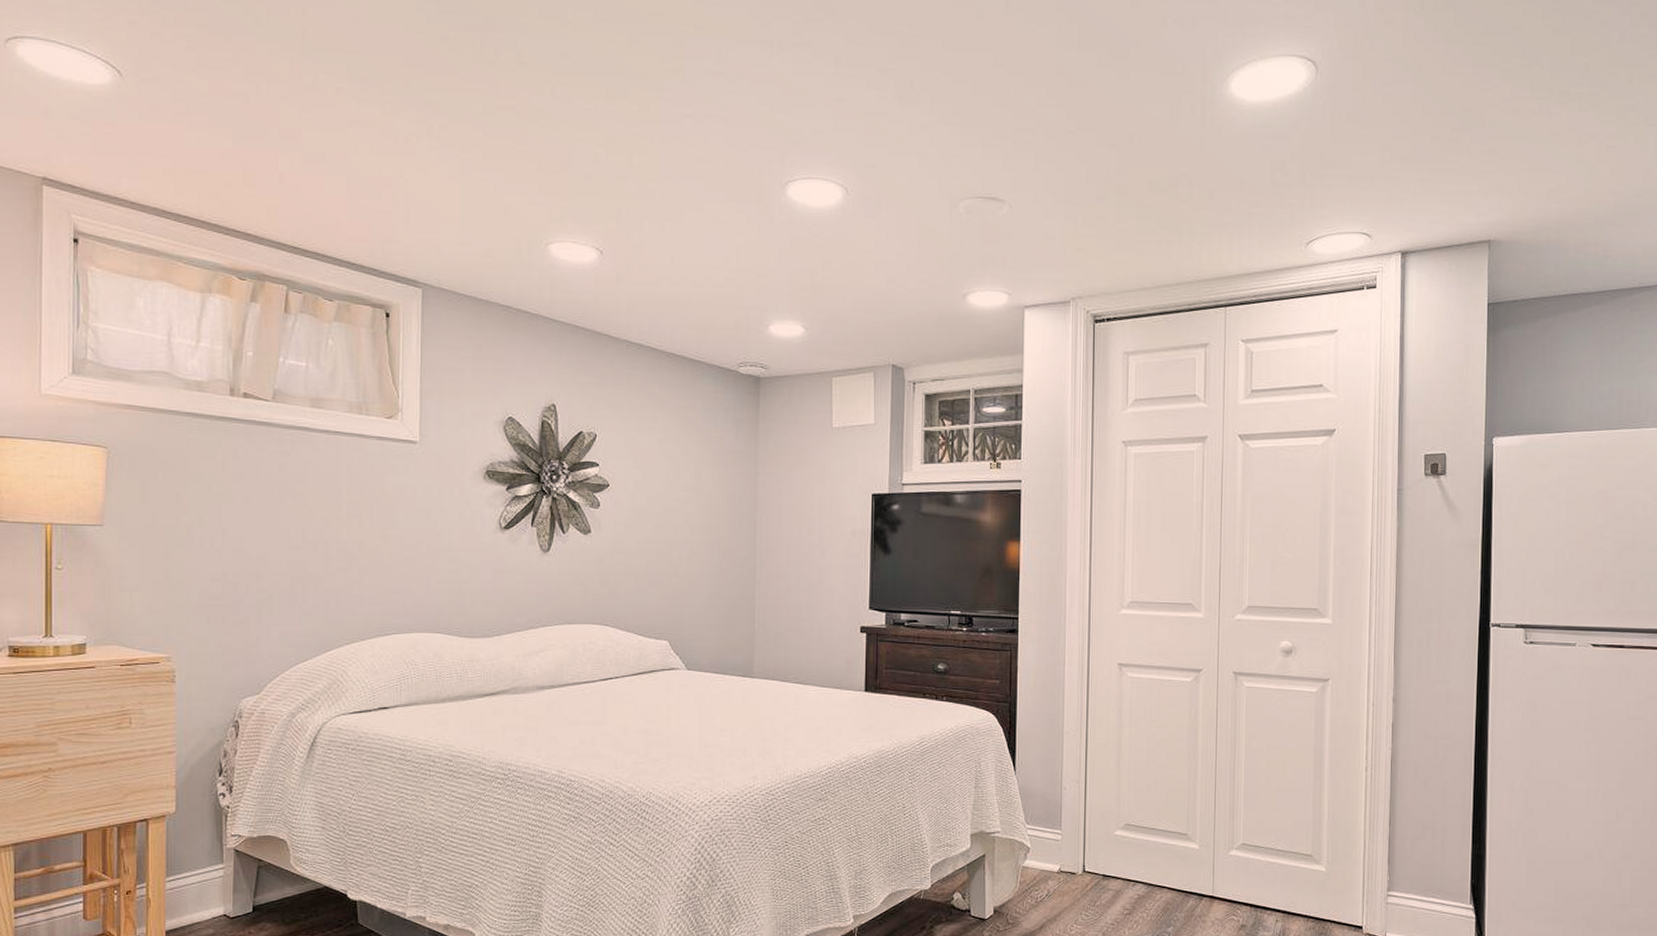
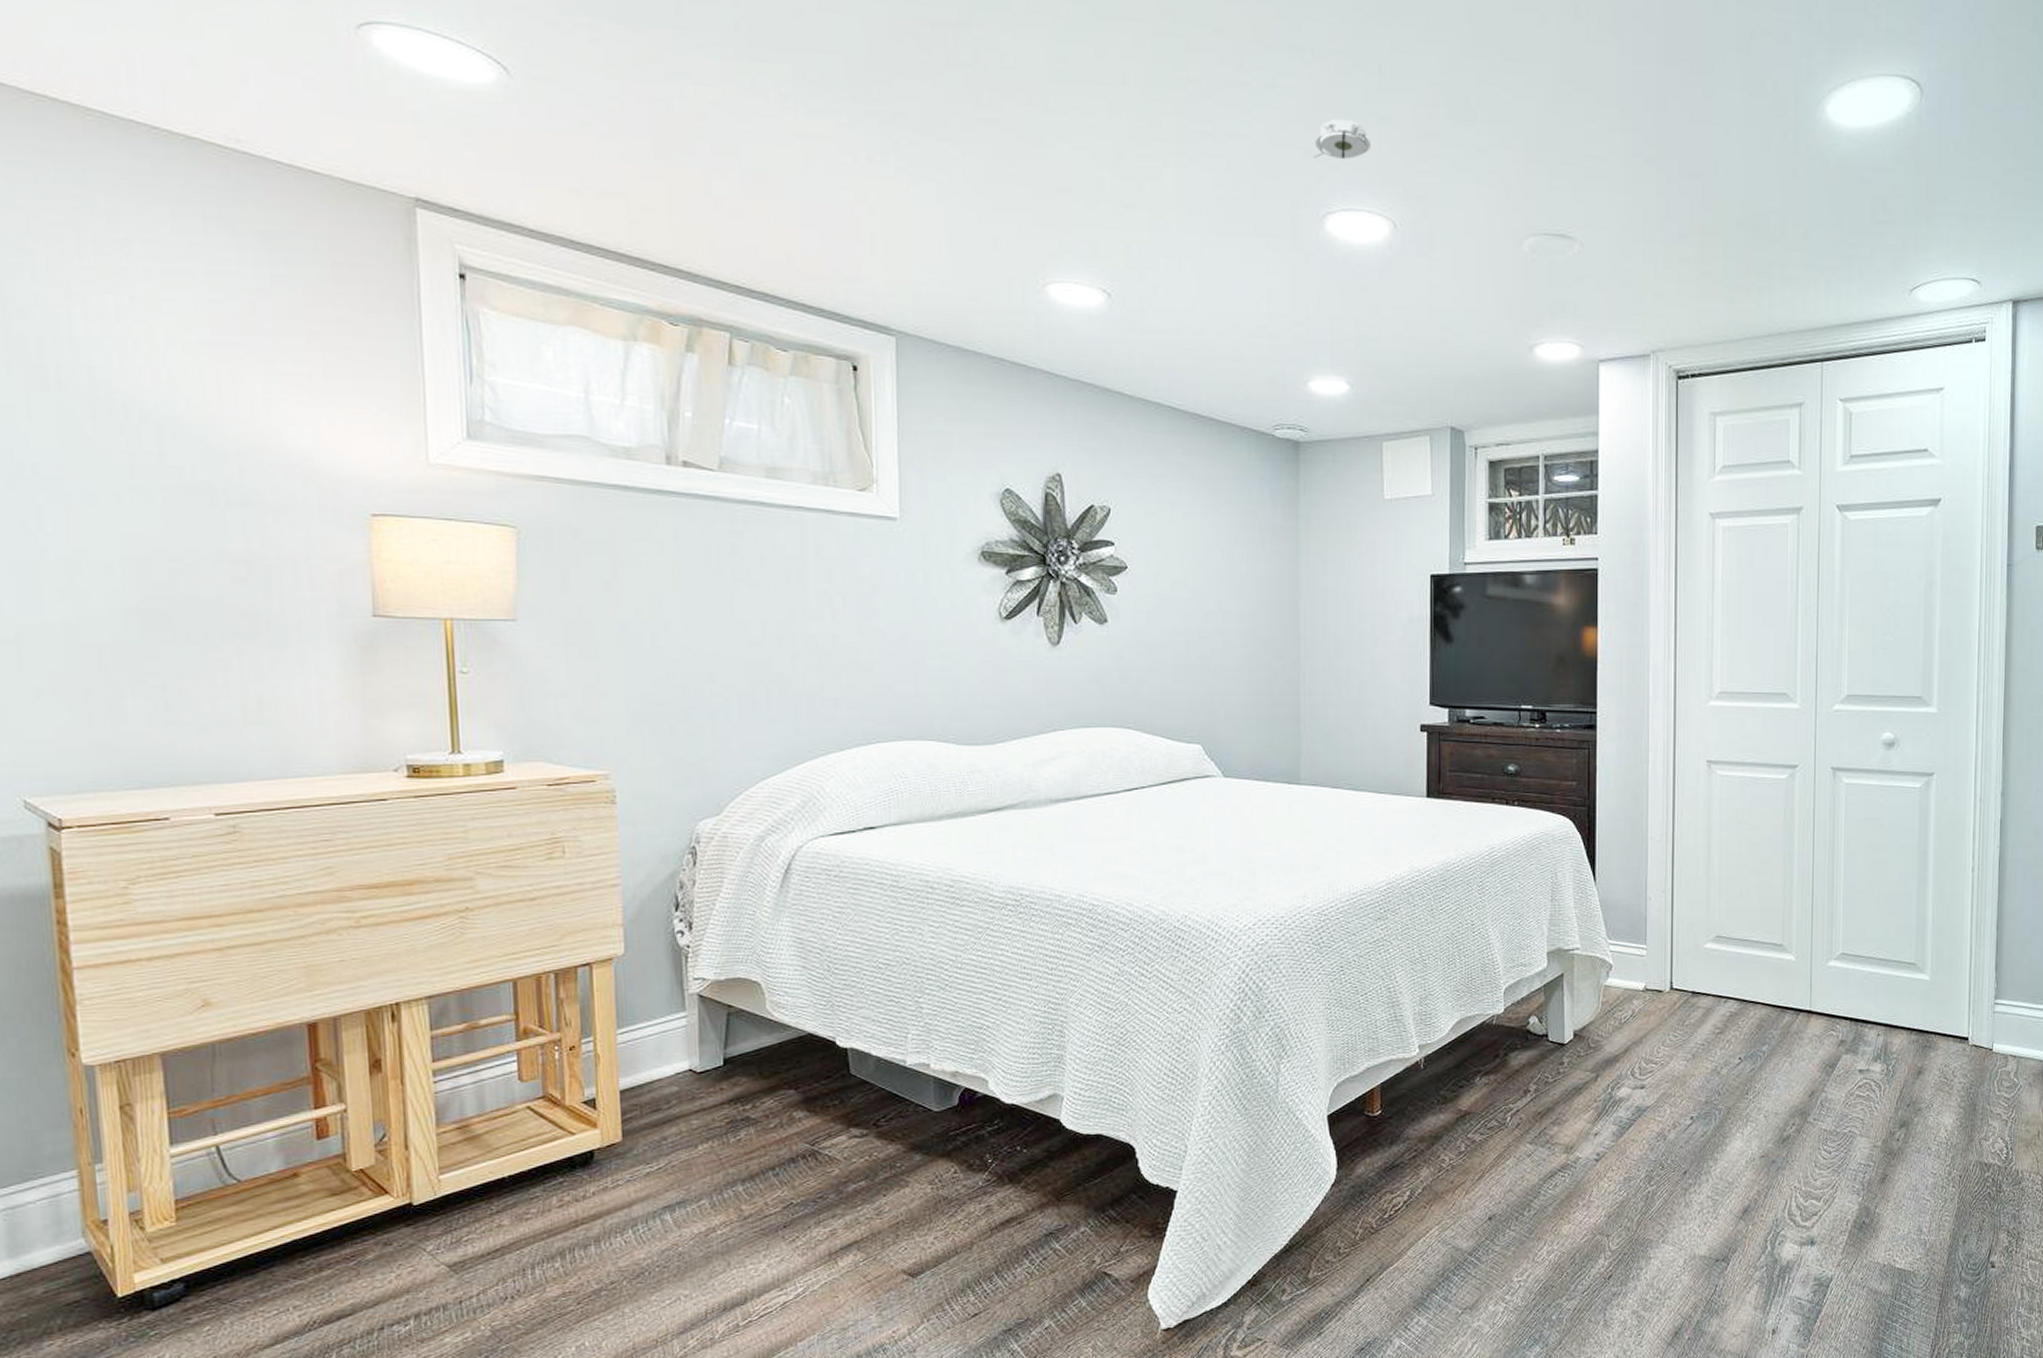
smoke detector: none [777,102,827,135] -> present [1313,119,1371,159]

